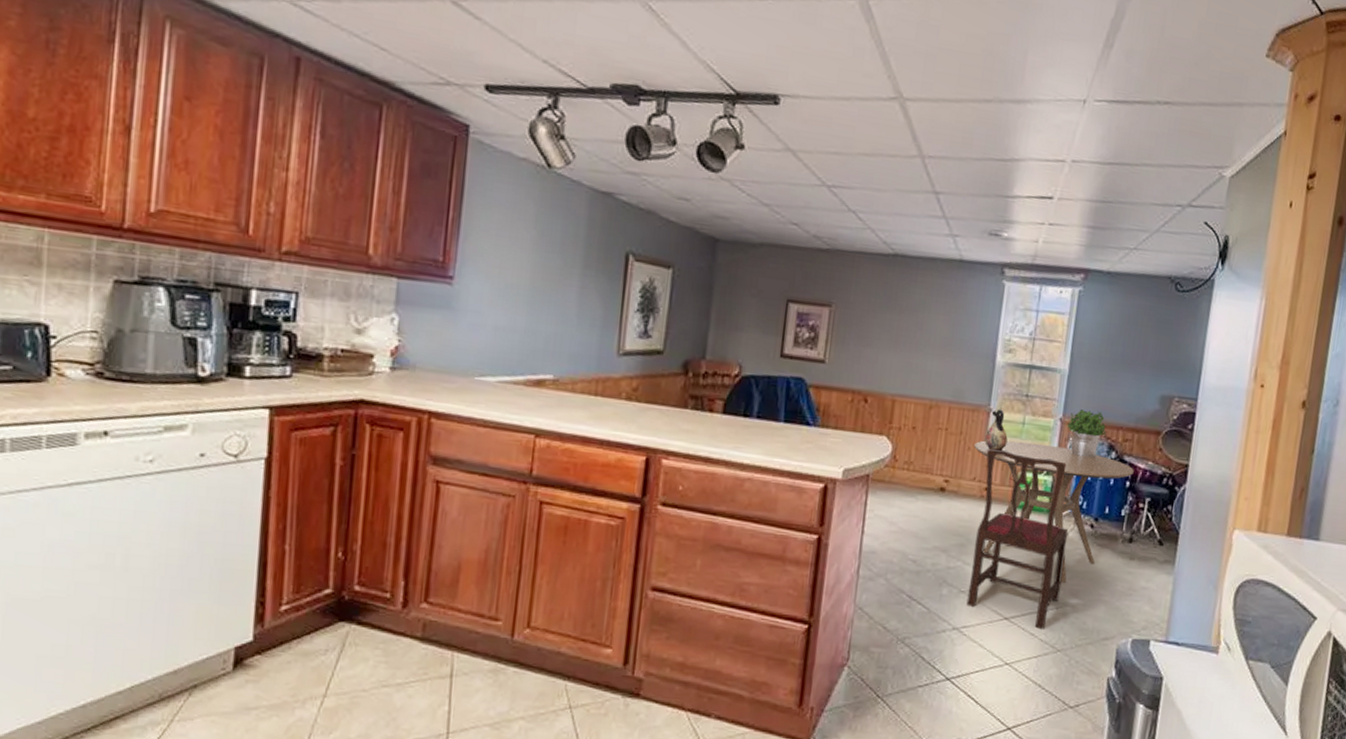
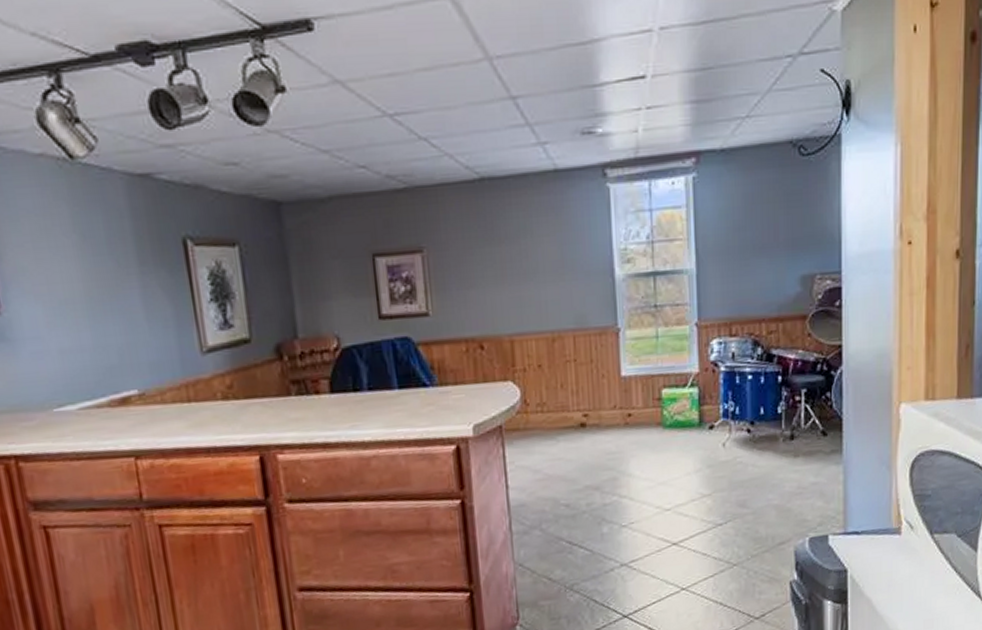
dining chair: present [966,448,1069,630] -> none [624,368,727,548]
dining table: present [974,440,1134,582] -> none [608,353,784,495]
ceramic jug: present [984,409,1008,451] -> none [618,326,643,372]
potted plant: present [1066,409,1107,458] -> none [704,307,748,360]

